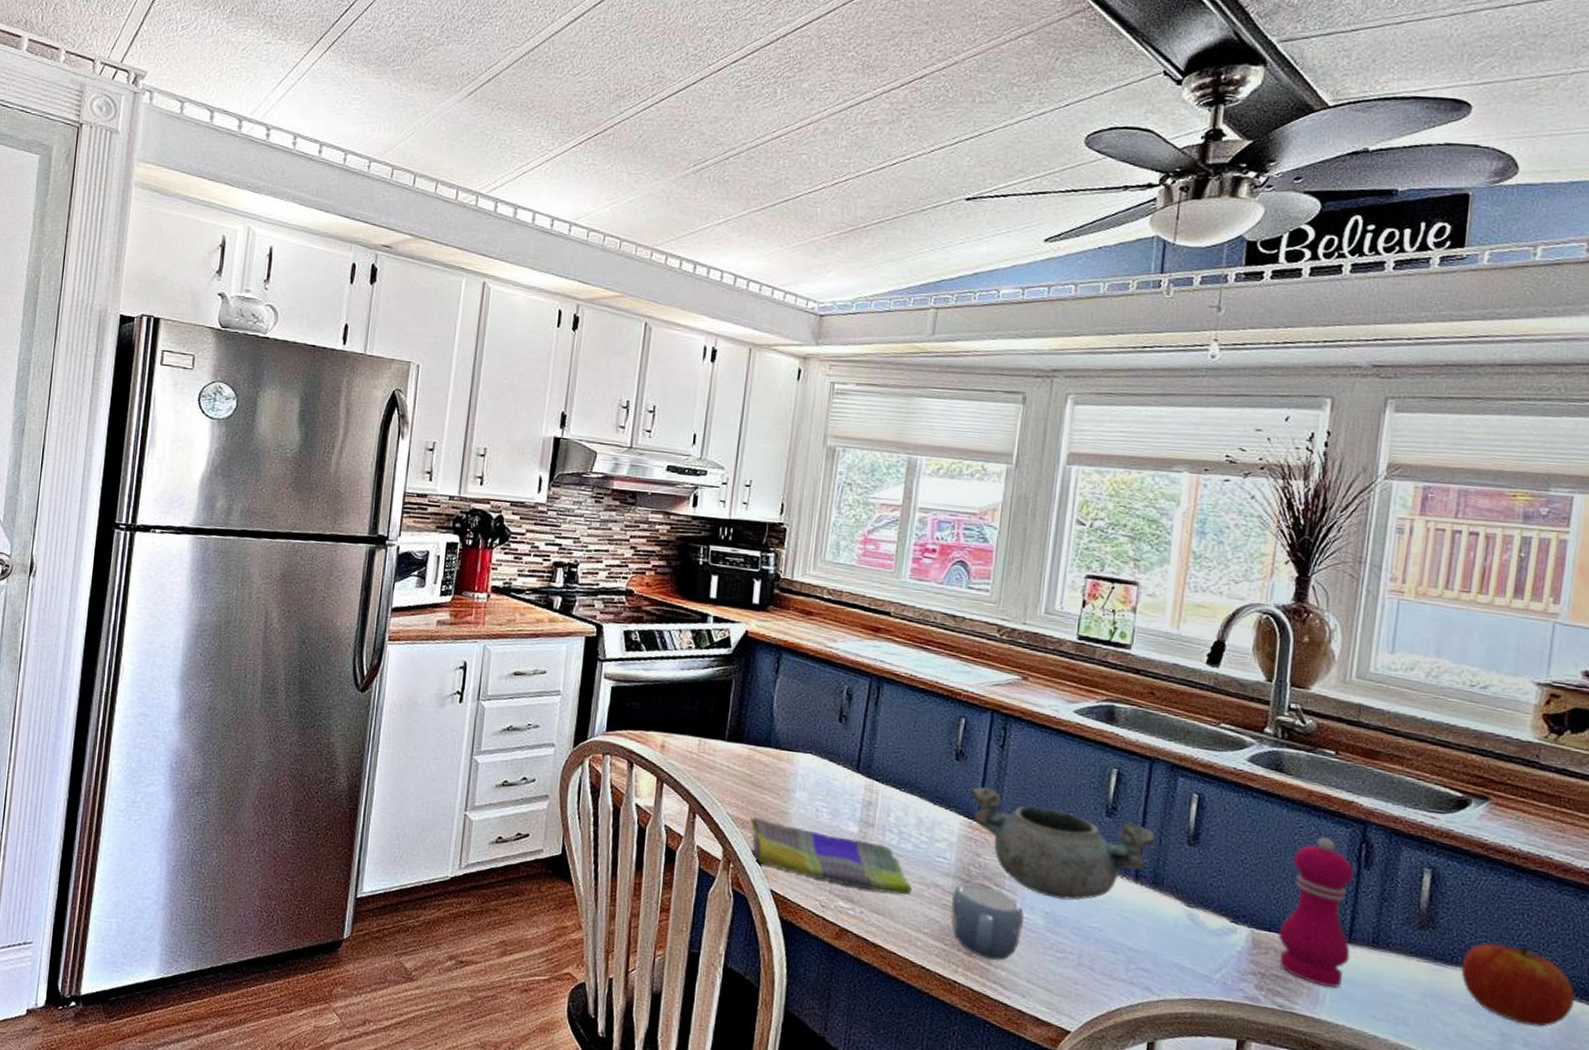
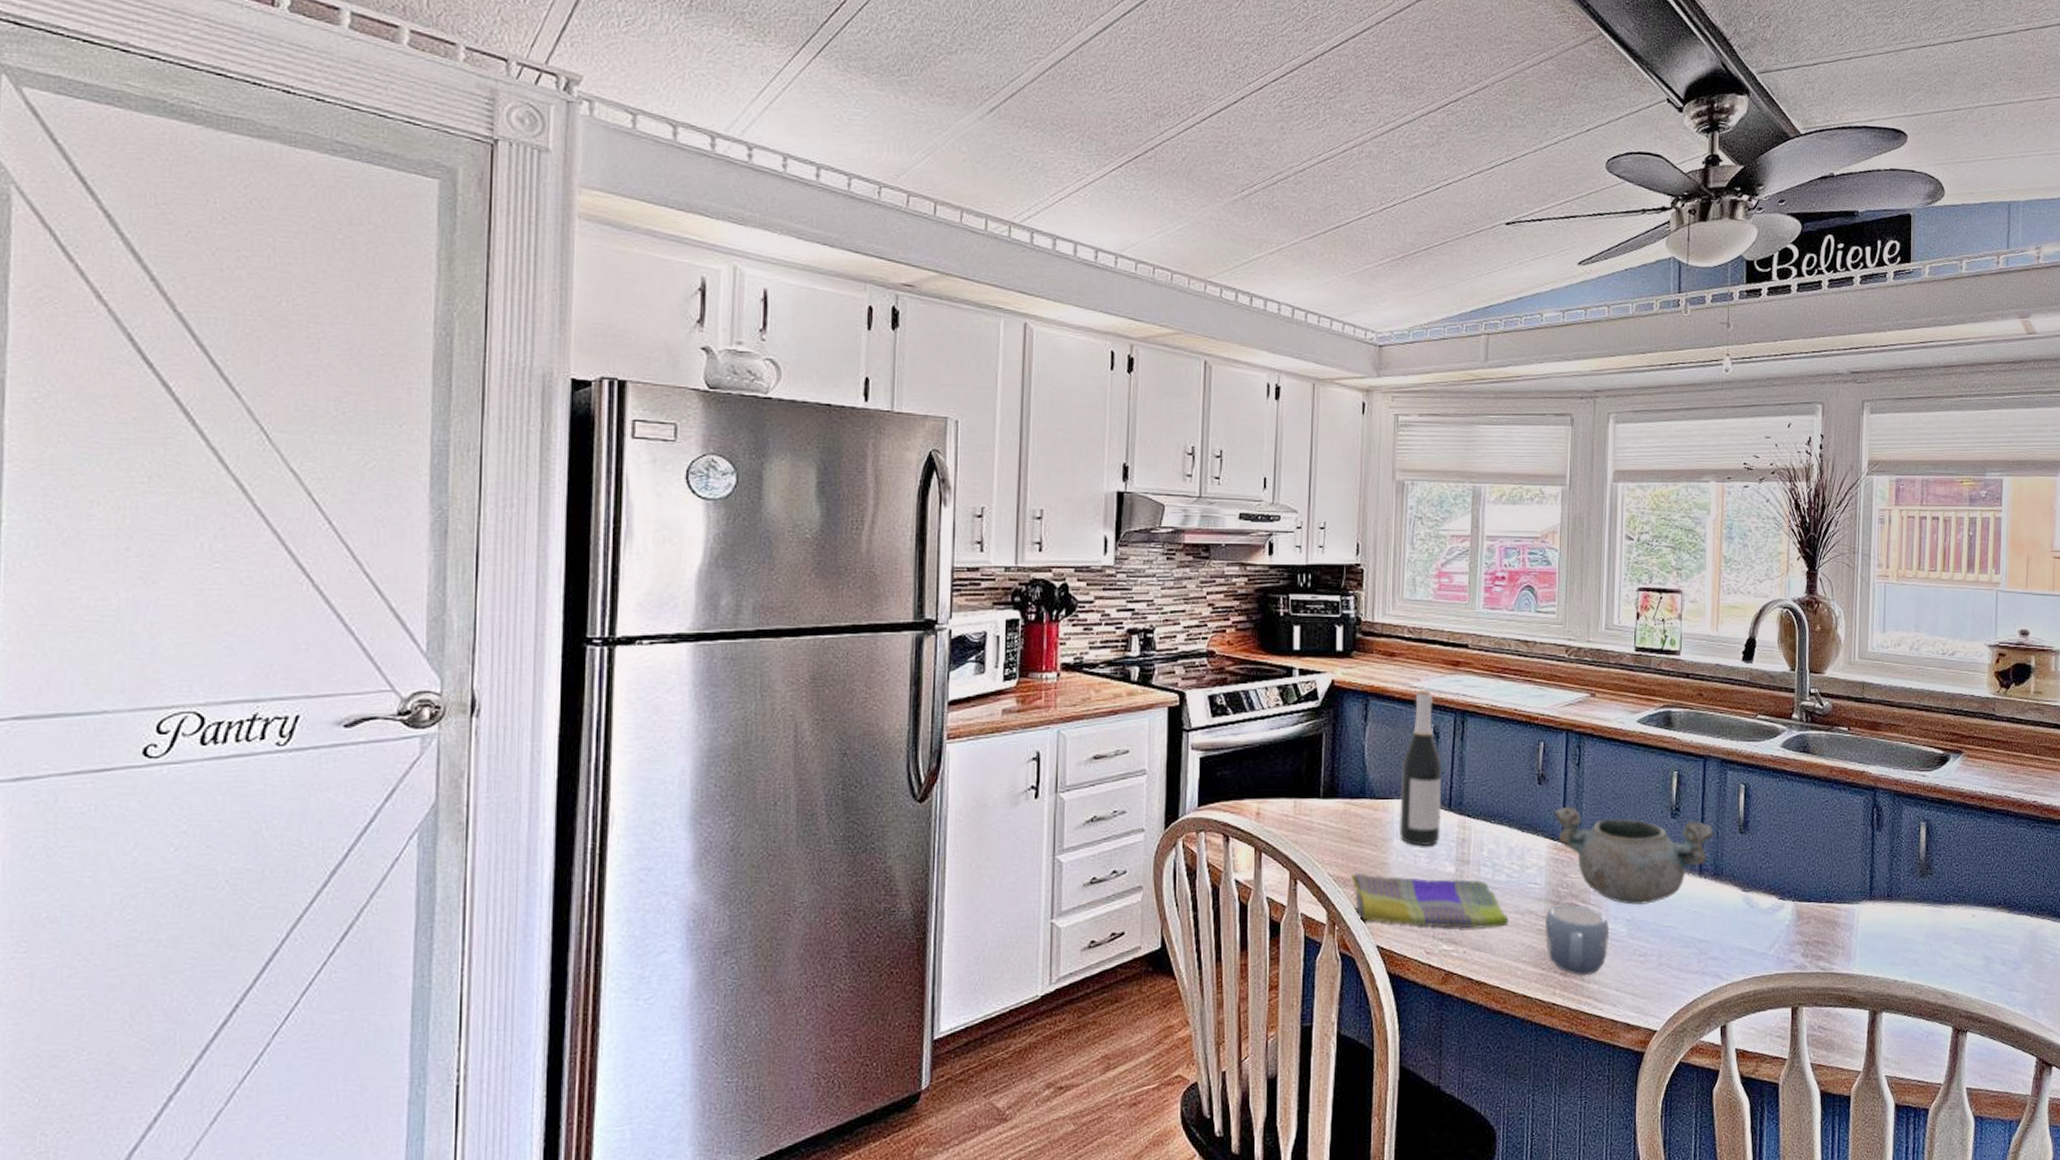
wine bottle: none [803,650,853,803] -> present [1399,689,1442,846]
pepper mill: present [1278,837,1354,988] -> none [1816,808,1872,944]
apple: present [1461,942,1576,1027] -> none [1953,877,2034,946]

